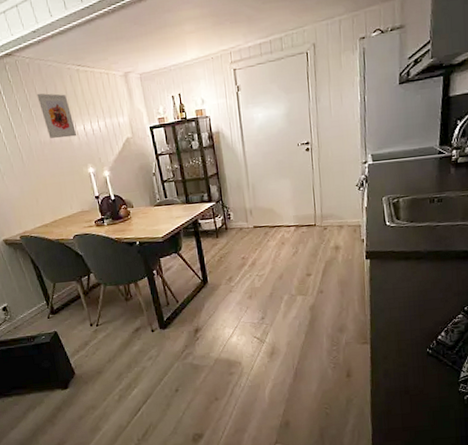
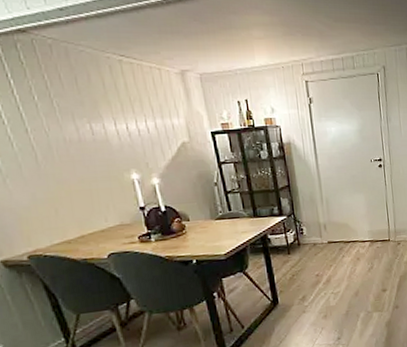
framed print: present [37,93,77,139] -> none [62,81,117,137]

